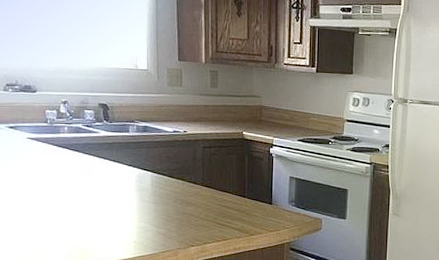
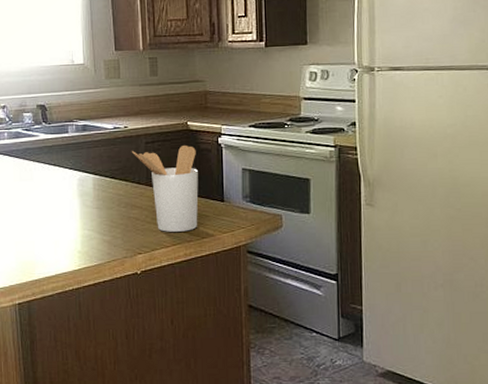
utensil holder: none [189,153,250,229] -> present [131,146,199,232]

